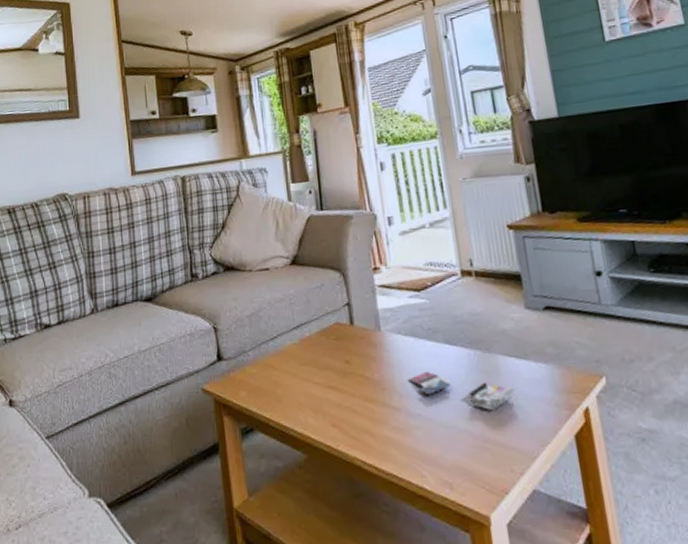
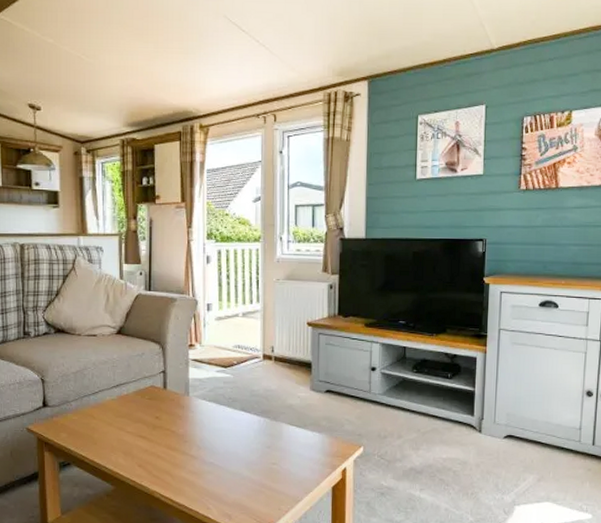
magazine: present [408,371,515,411] -> none [207,430,292,465]

